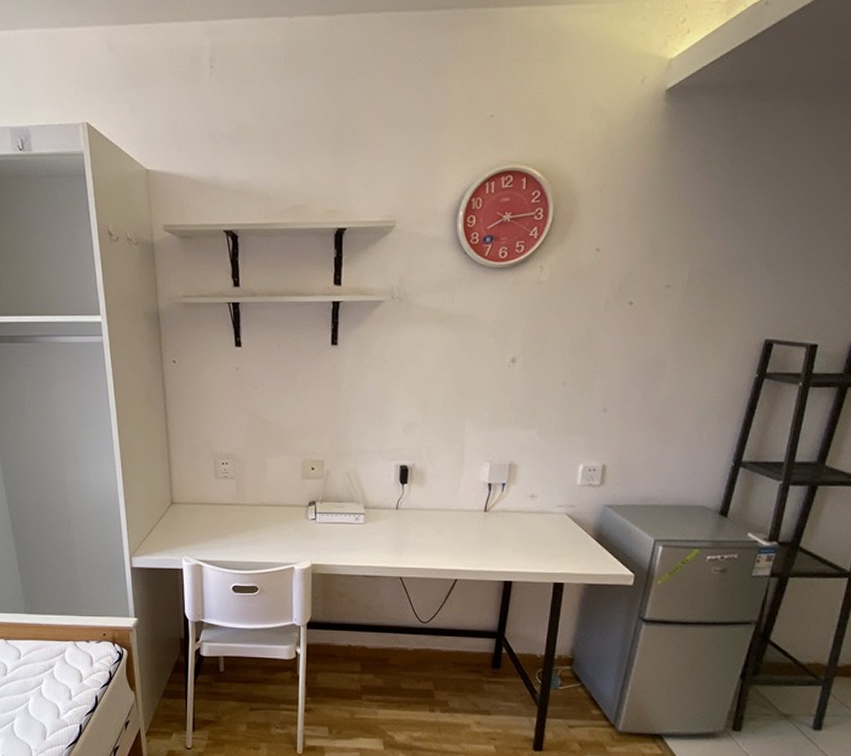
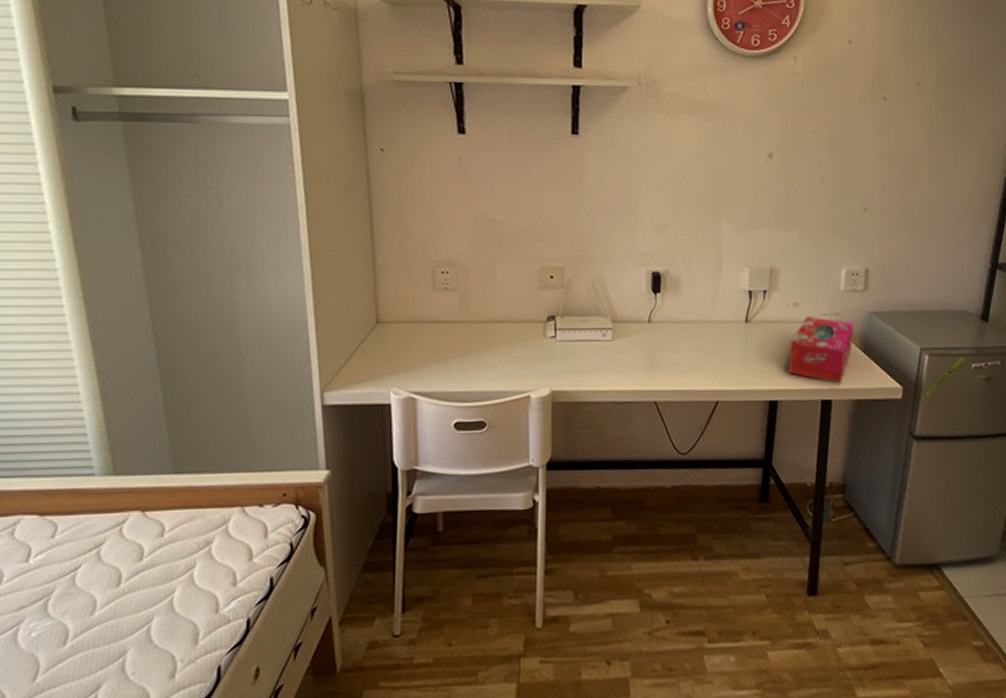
tissue box: none [523,507,589,568] -> present [788,316,854,383]

